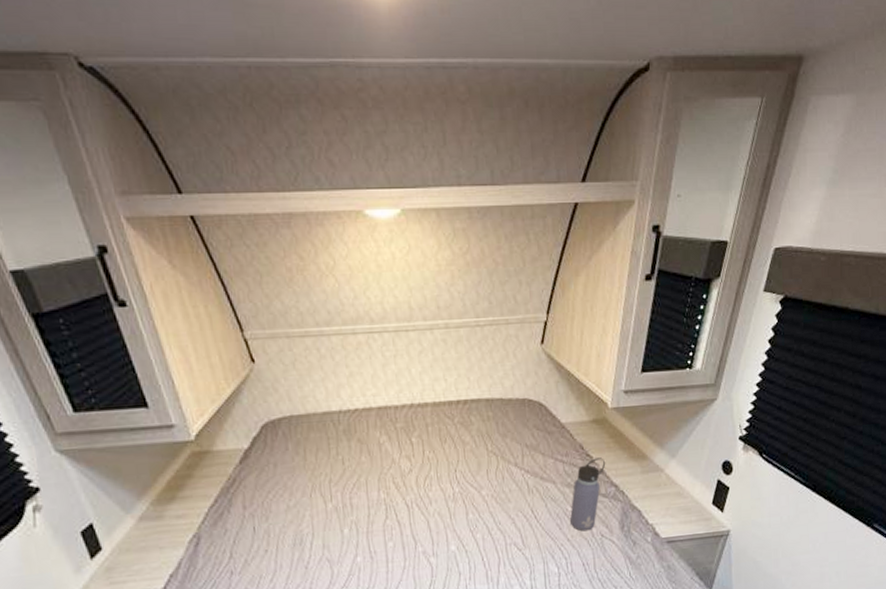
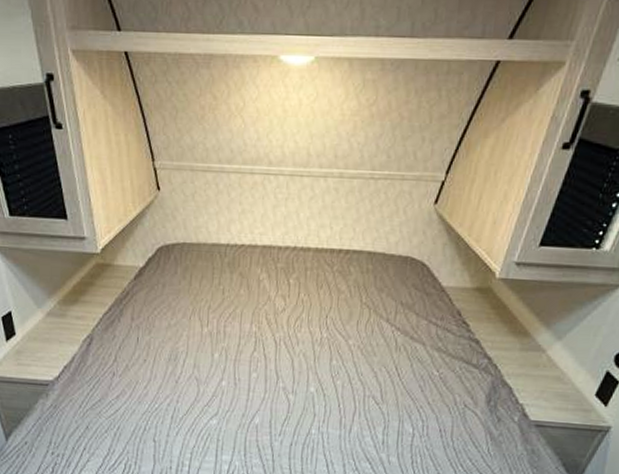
water bottle: present [570,457,606,531] -> none [434,327,483,398]

